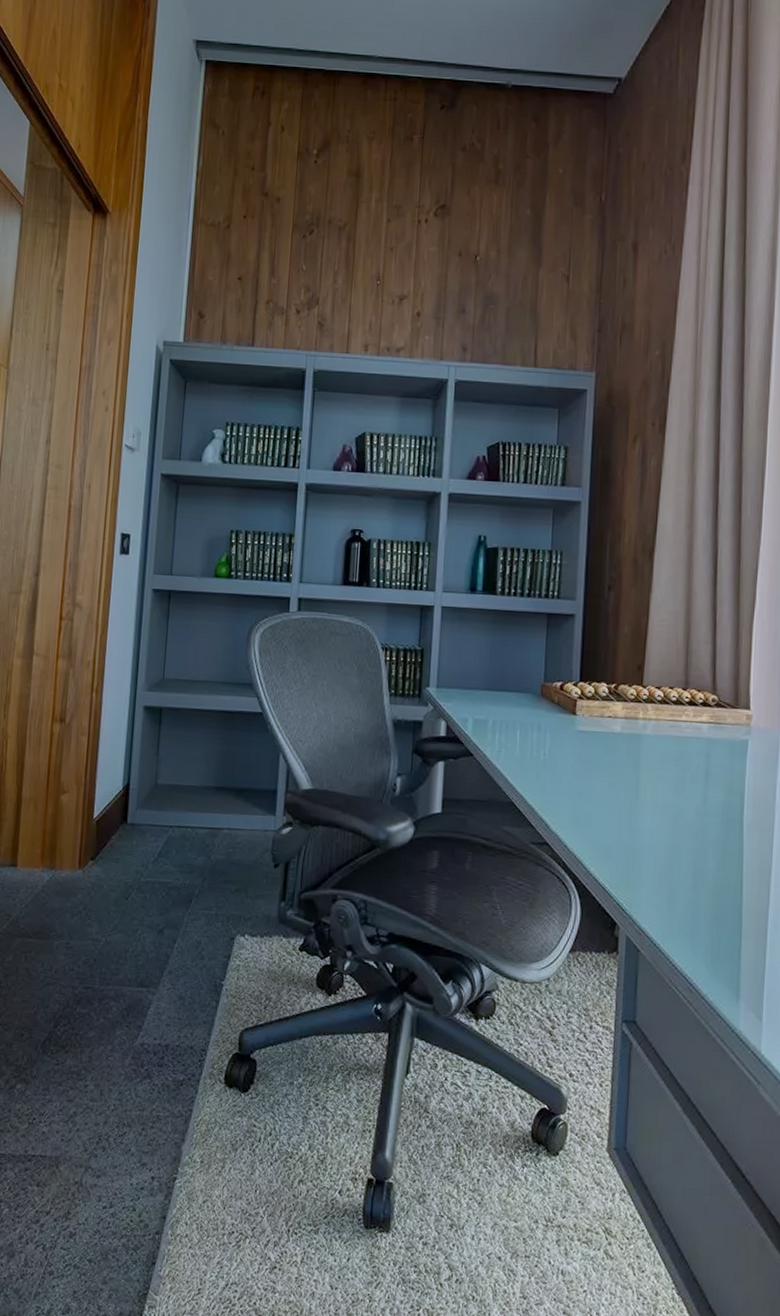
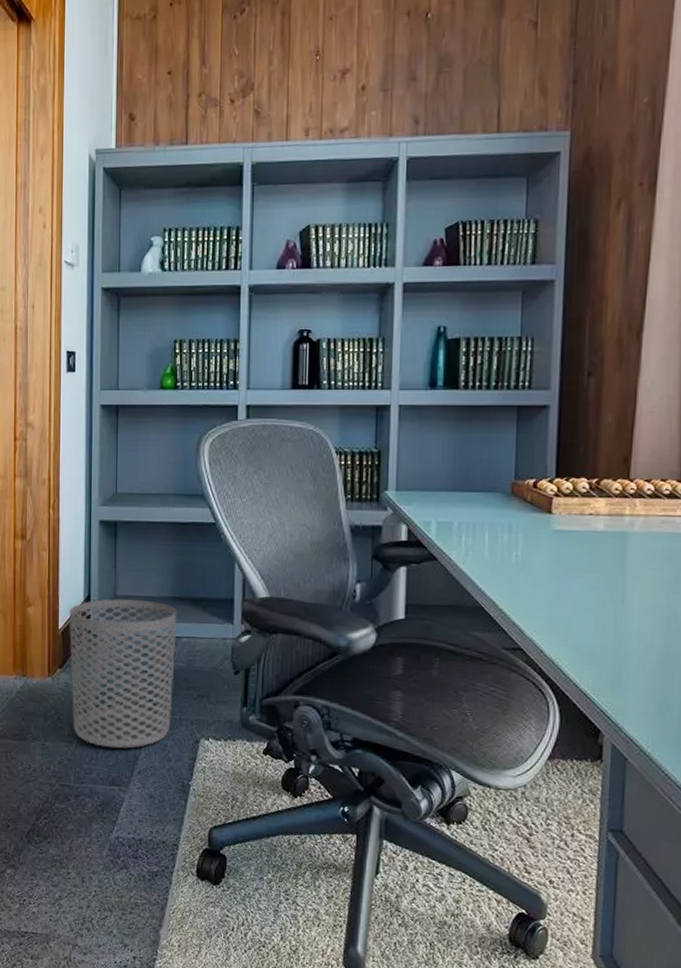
waste bin: none [102,787,219,947] -> present [68,598,177,749]

